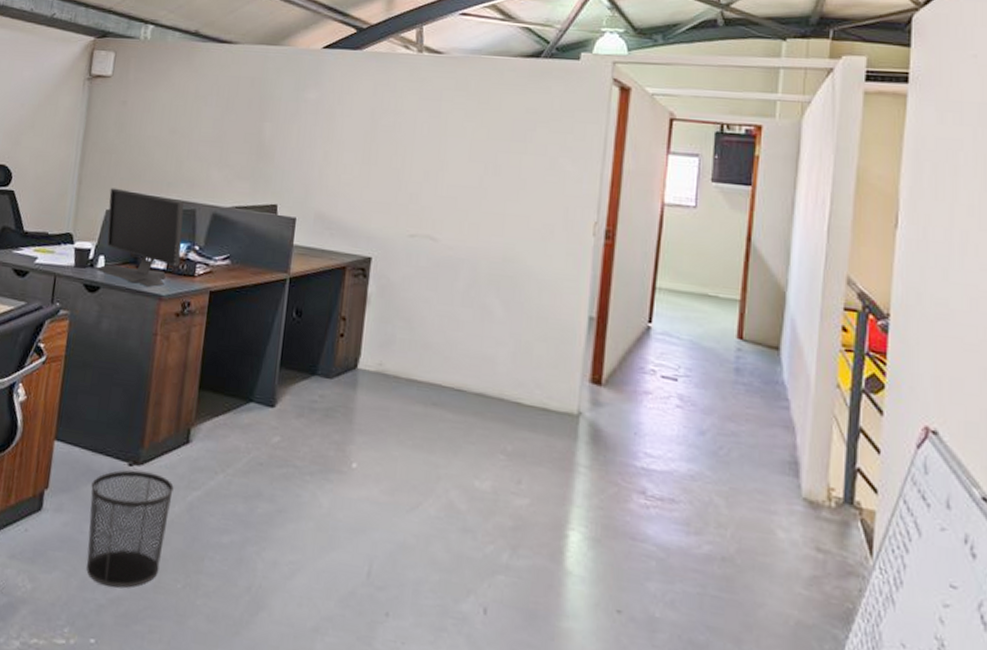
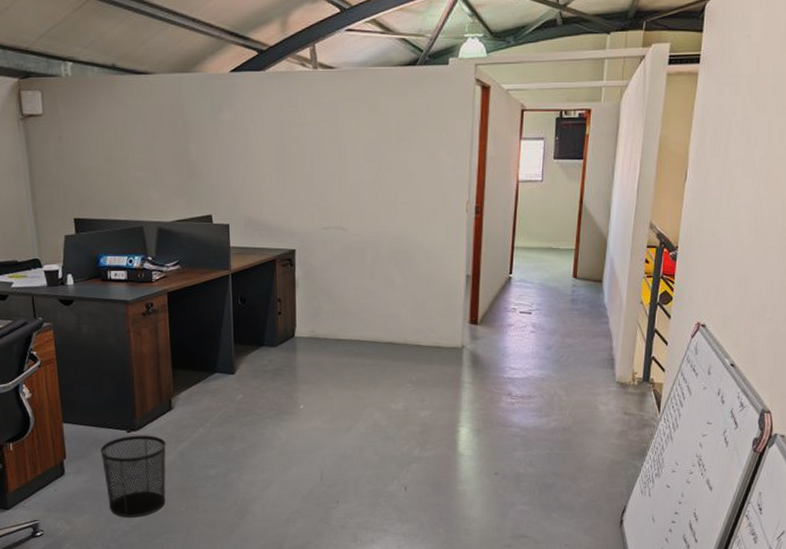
computer monitor: present [96,188,184,288] -> none [64,216,138,296]

